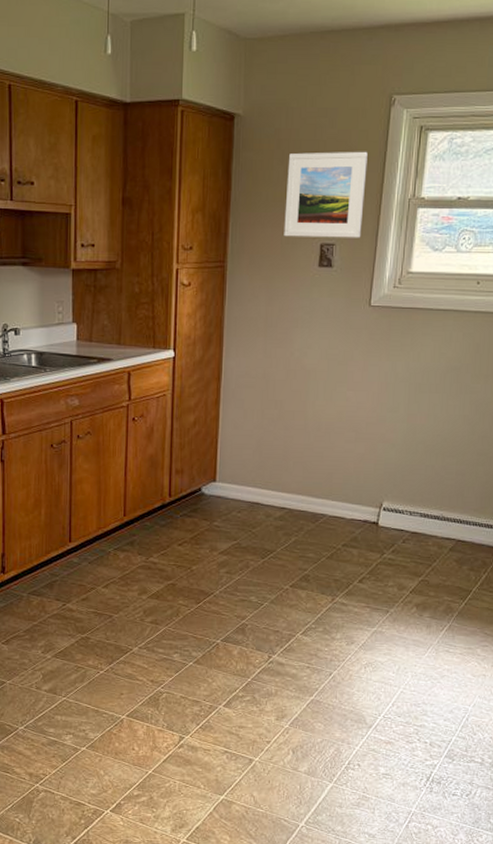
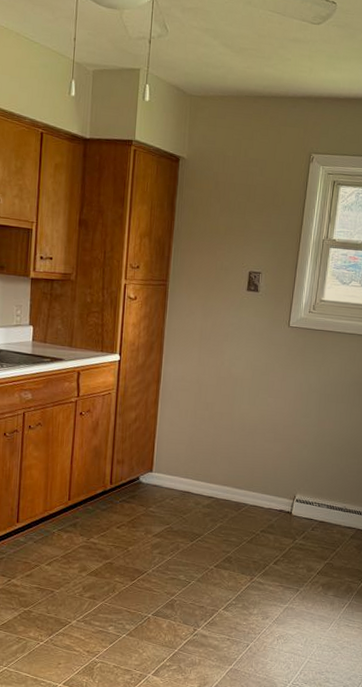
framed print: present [284,151,368,238] -> none [218,194,290,269]

